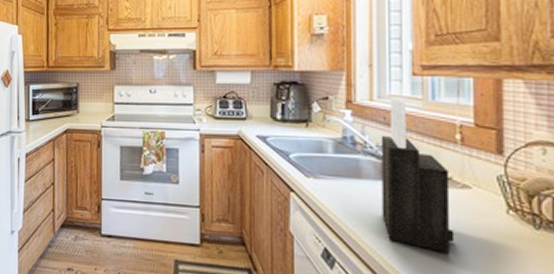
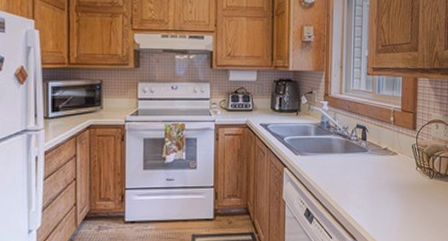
knife block: present [381,97,455,254] -> none [345,91,387,202]

